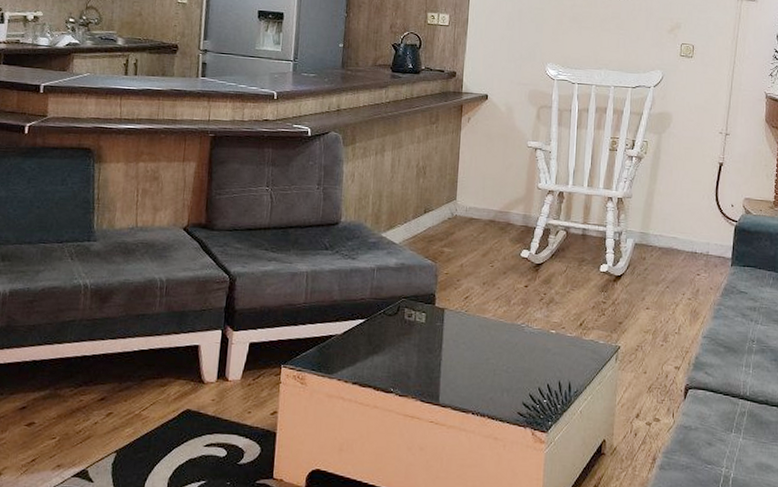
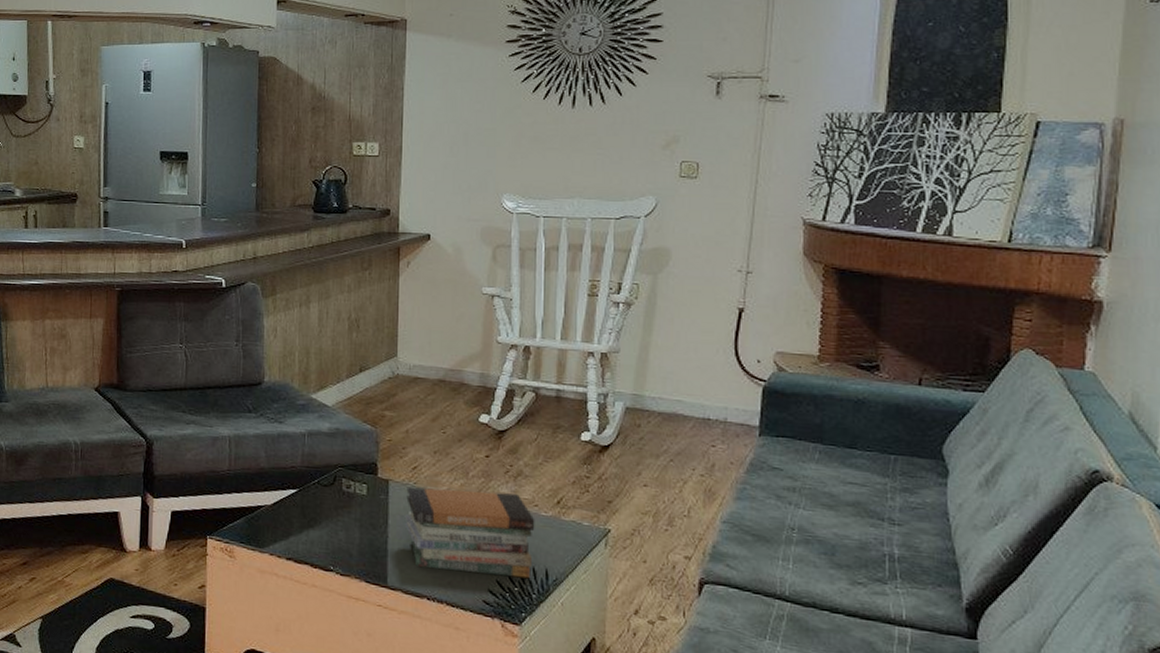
book stack: none [456,314,562,392] -> present [404,486,535,579]

